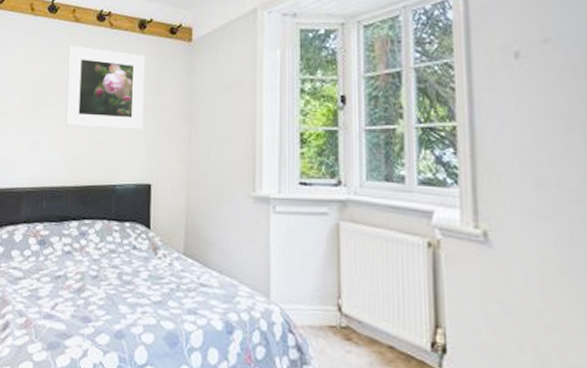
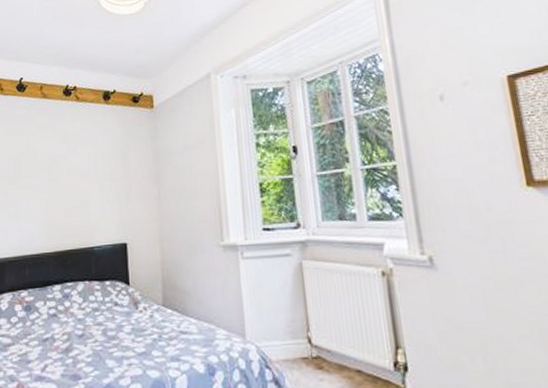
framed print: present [65,45,145,129] -> none [39,120,114,196]

